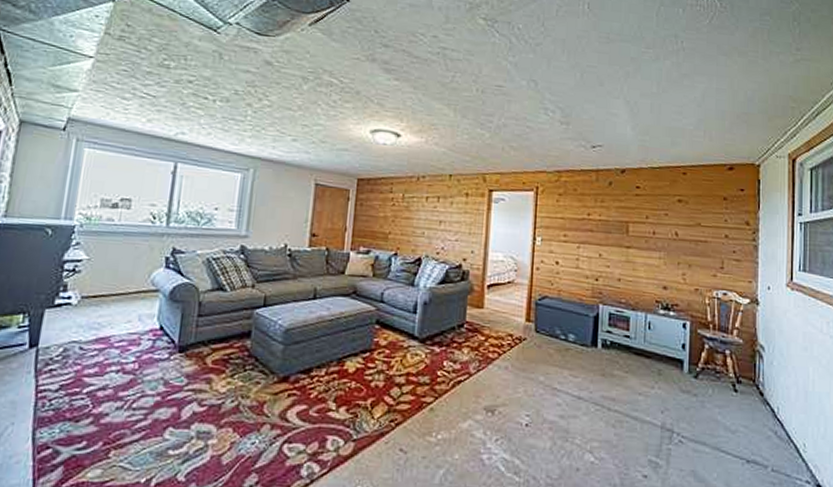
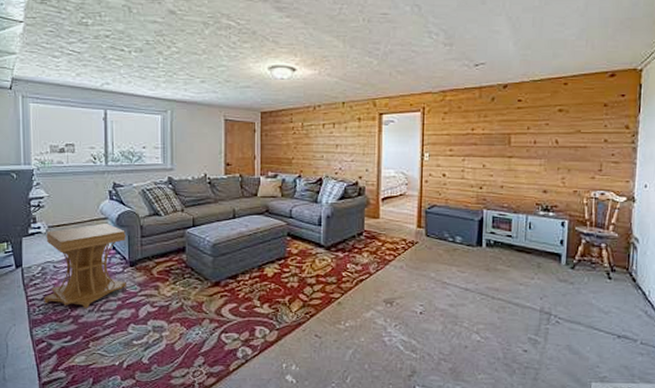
side table: none [58,296,179,404] -> present [44,223,126,308]

